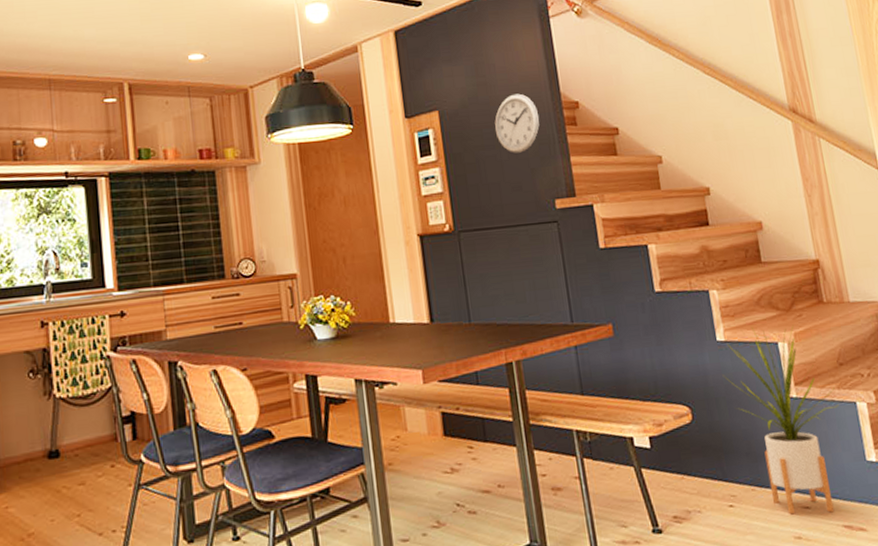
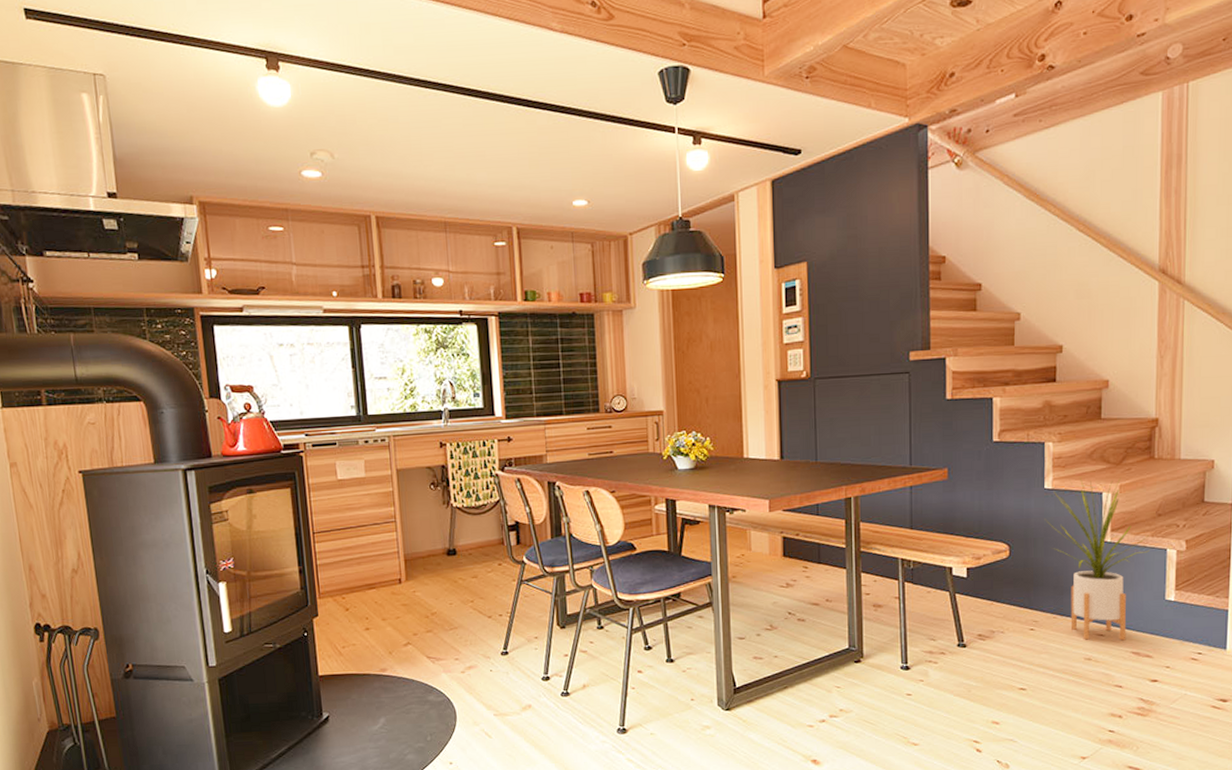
wall clock: present [494,93,540,153] -> none [859,246,905,306]

